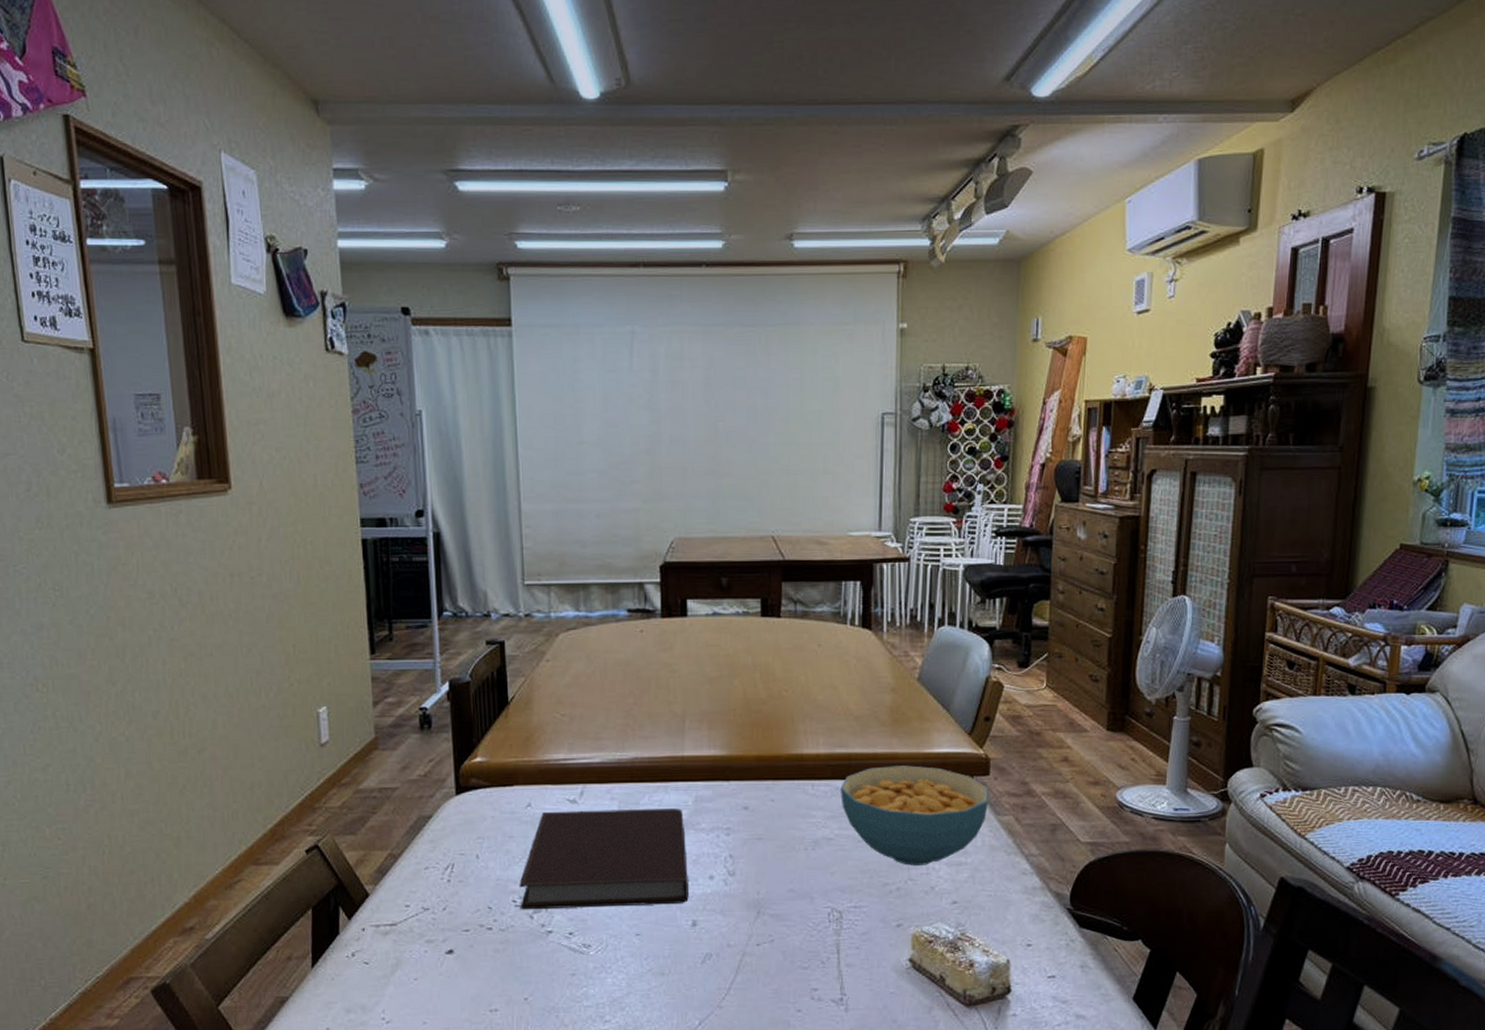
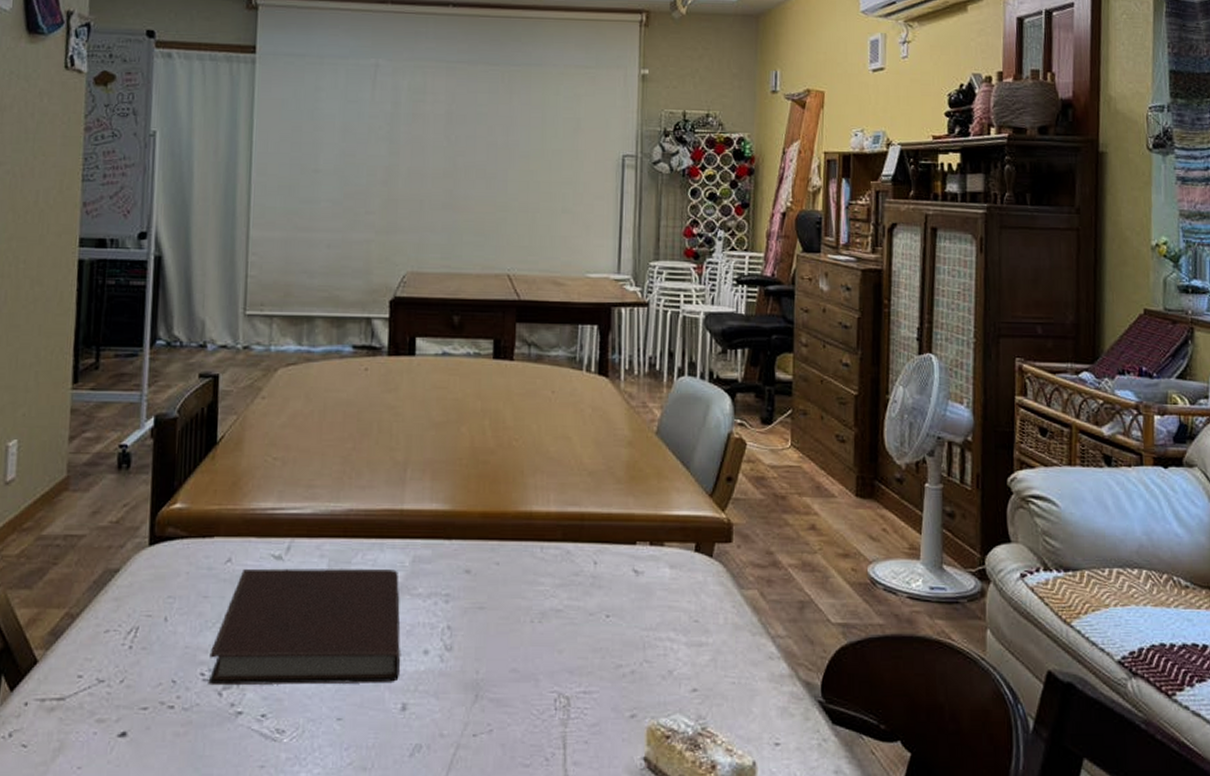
cereal bowl: present [840,765,989,866] -> none [571,528,732,645]

